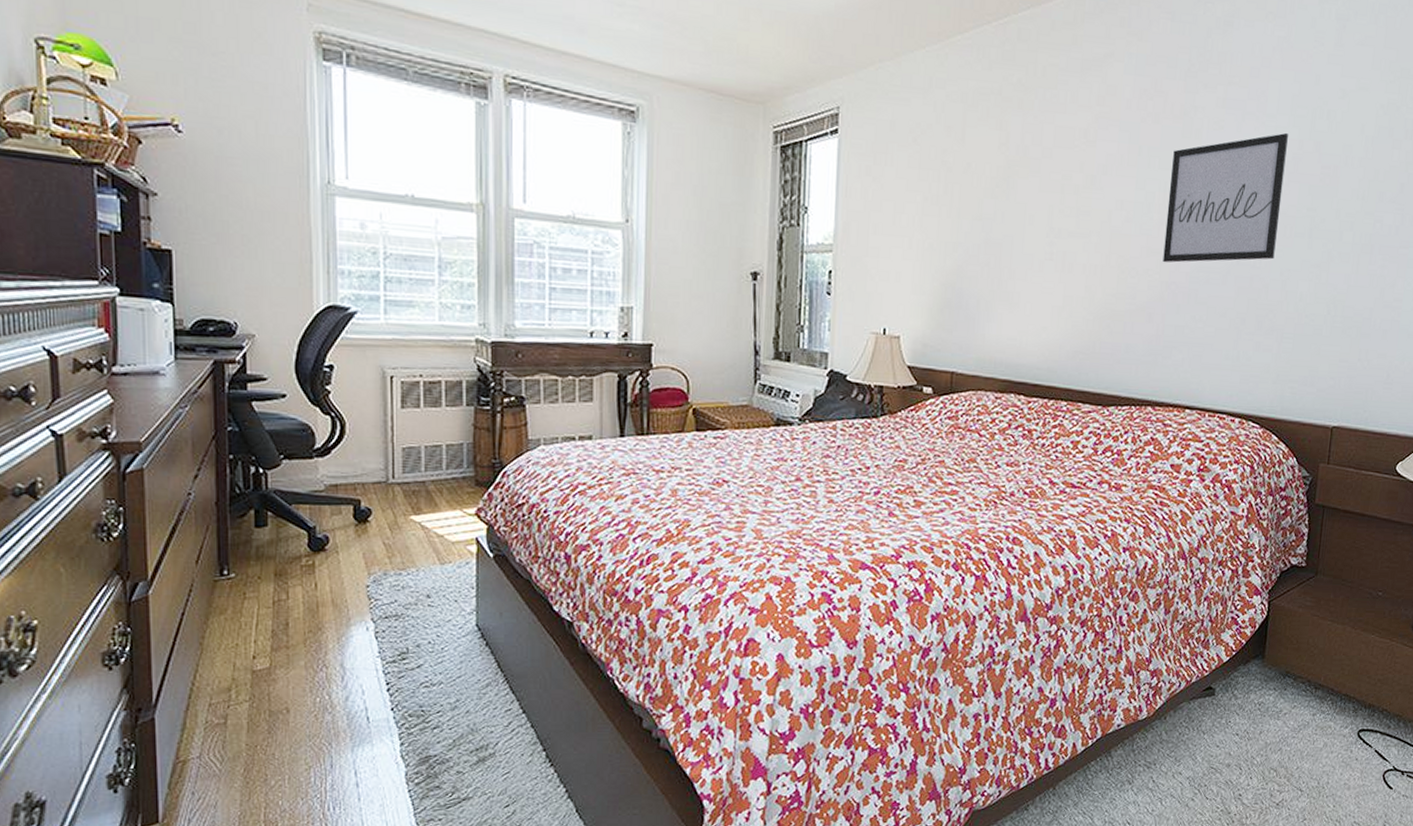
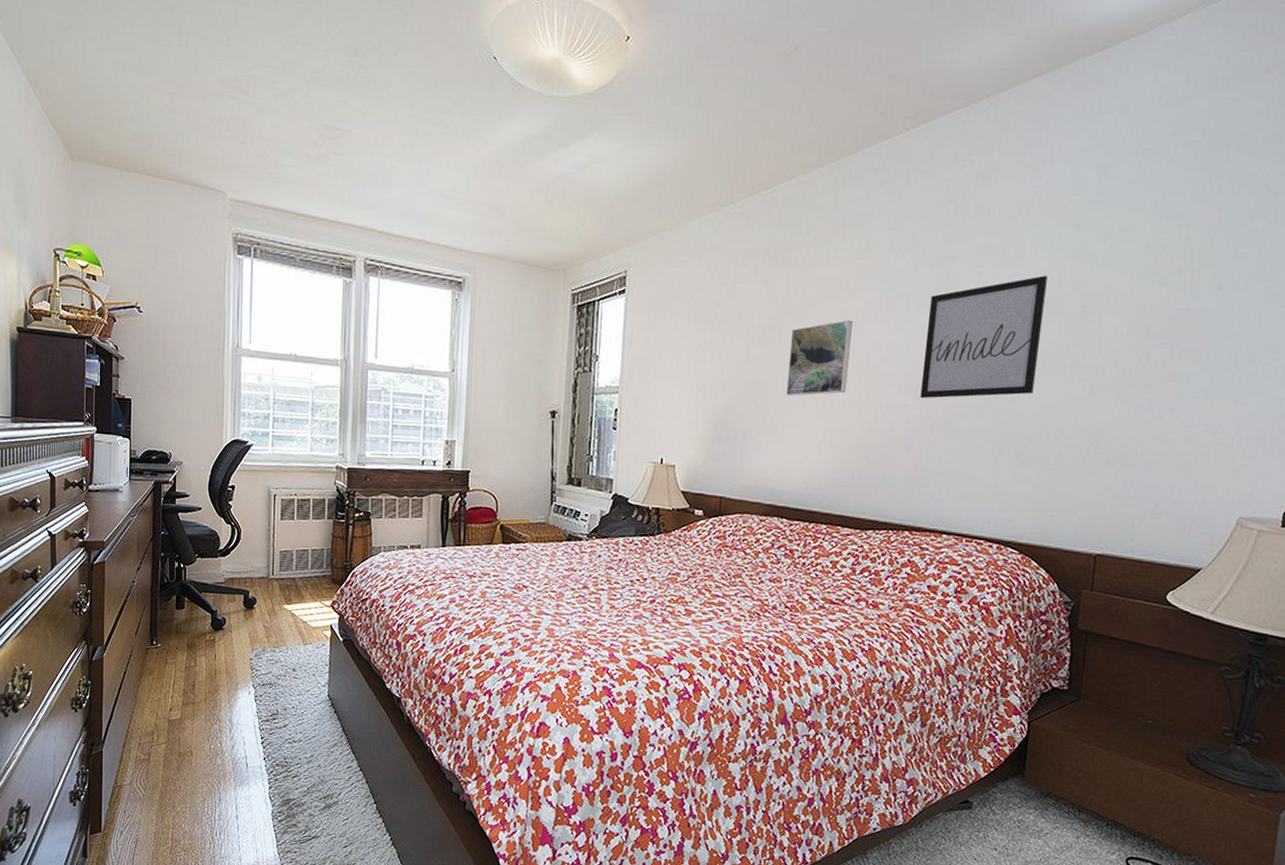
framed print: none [1022,174,1092,258] -> present [786,320,853,396]

